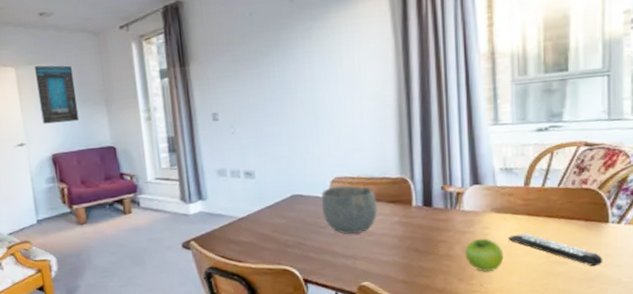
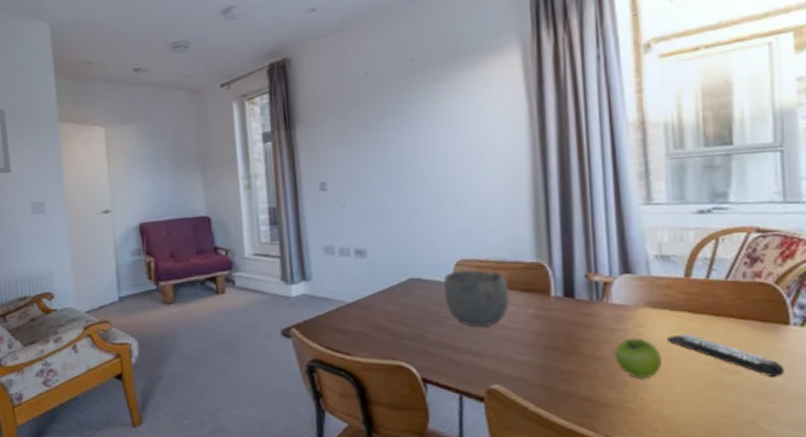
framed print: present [35,65,80,124] -> none [126,125,172,190]

